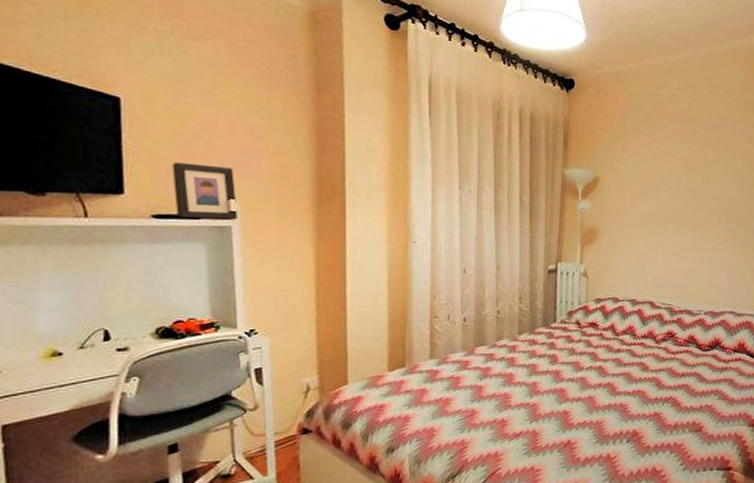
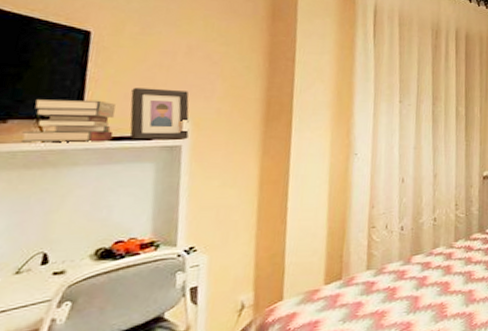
books: none [63,171,159,219] -> present [22,98,116,143]

